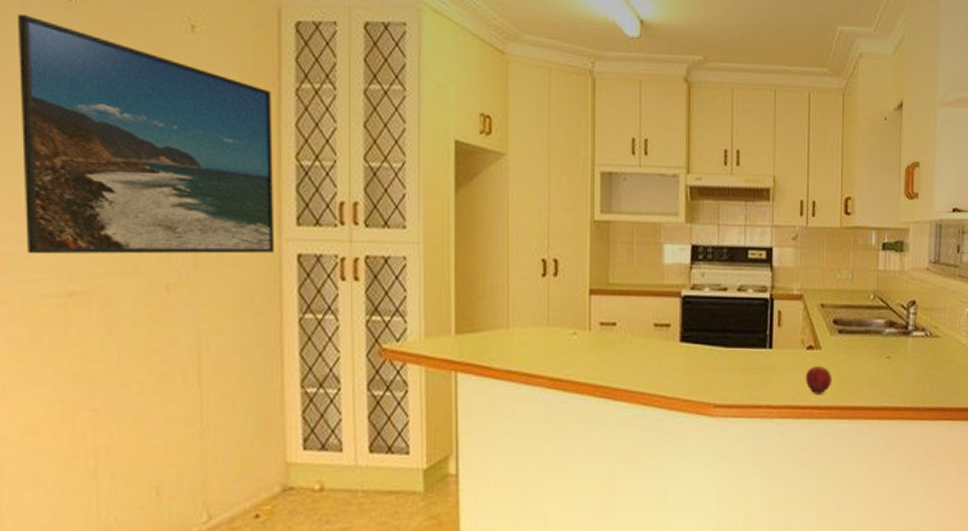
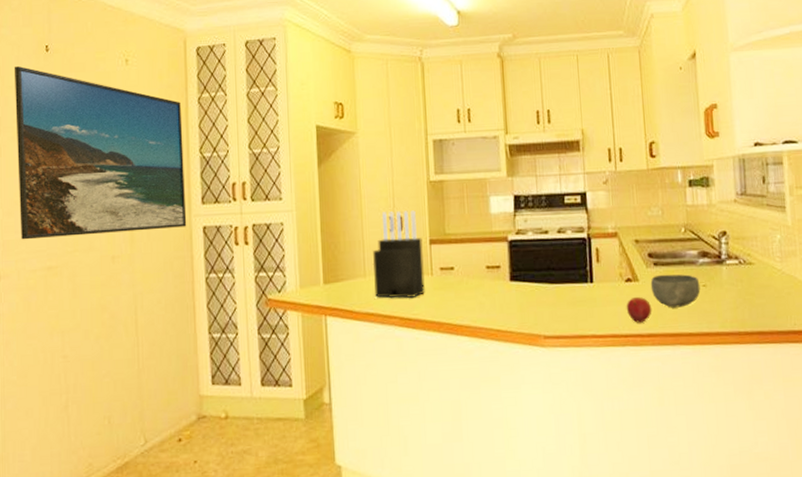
knife block: none [518,253,581,355] -> present [372,210,425,299]
bowl: none [833,343,884,380] -> present [650,274,701,308]

